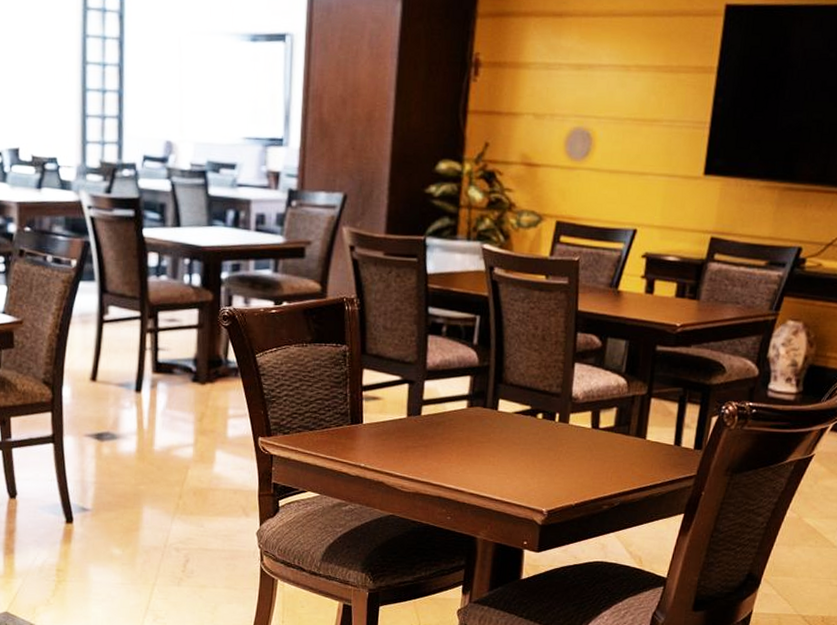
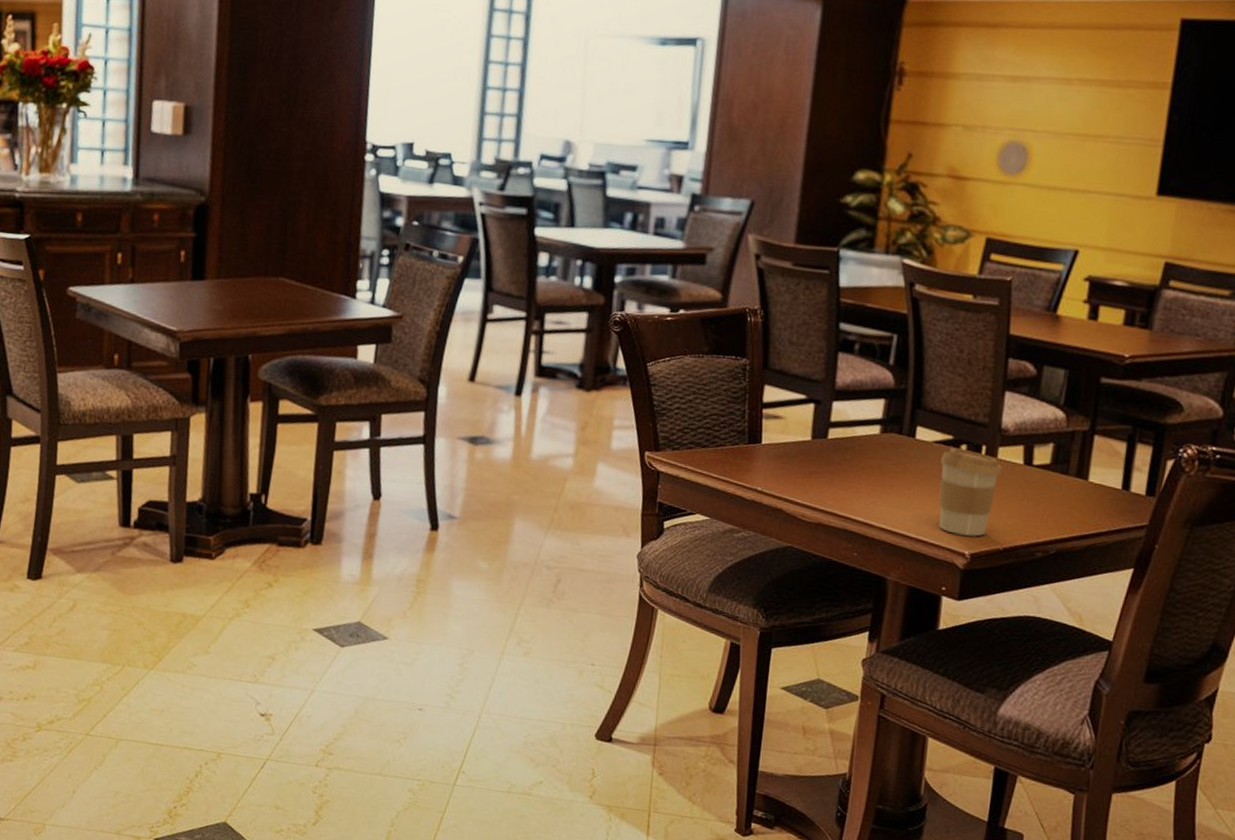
coffee cup: none [519,417,573,495] -> present [939,447,1002,537]

